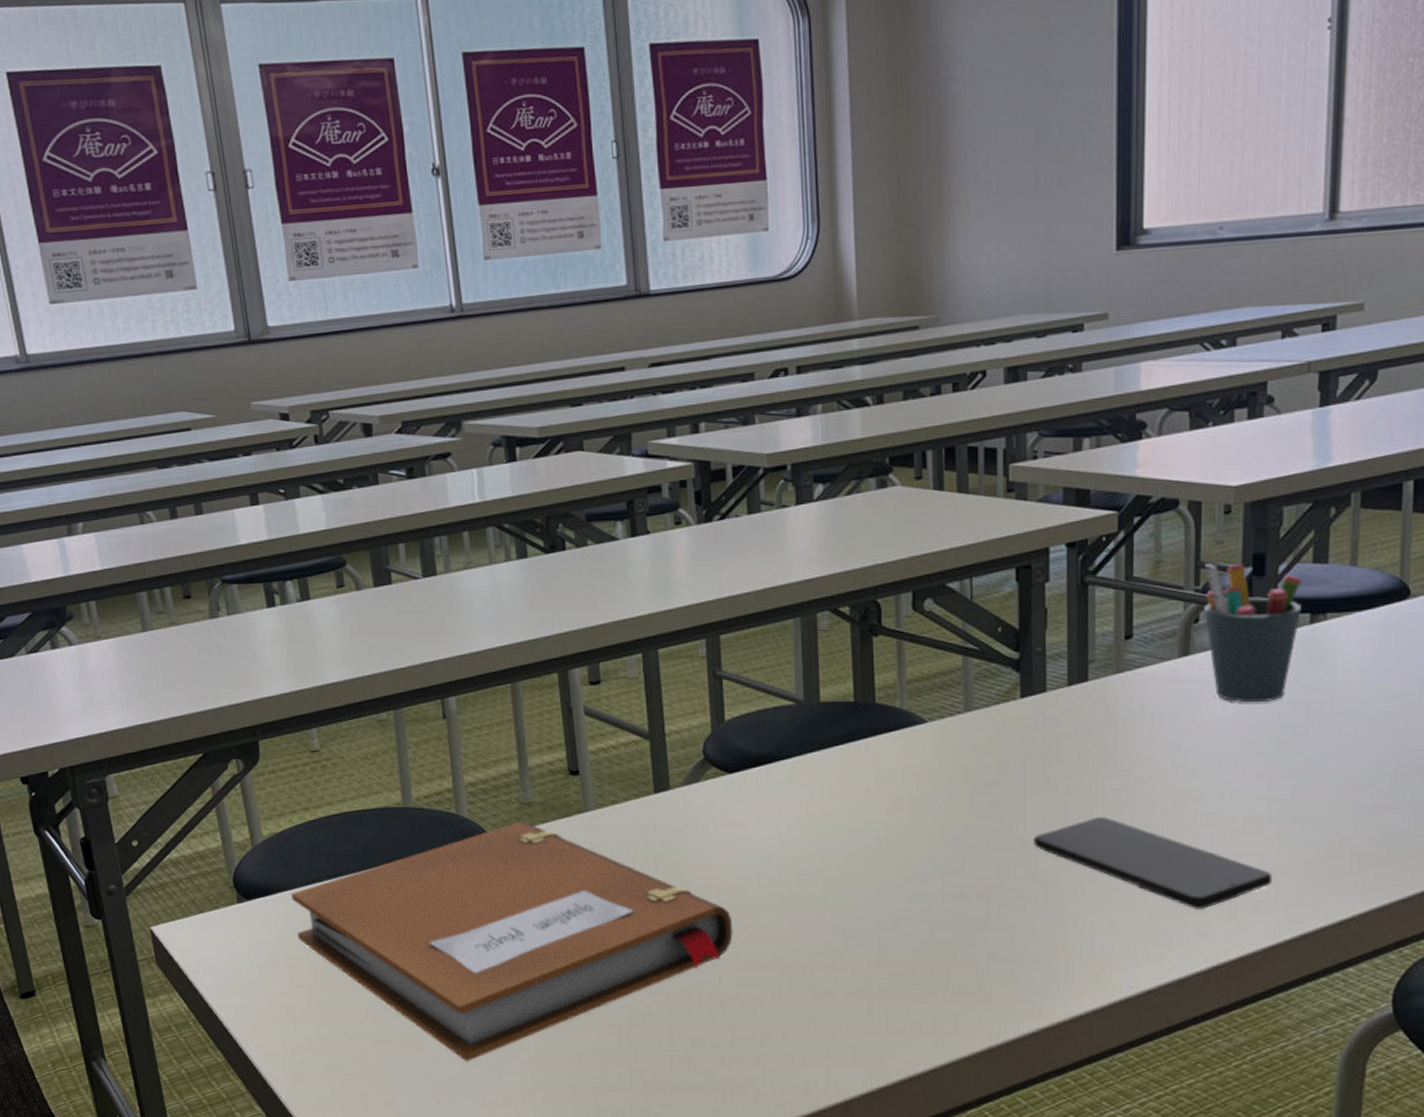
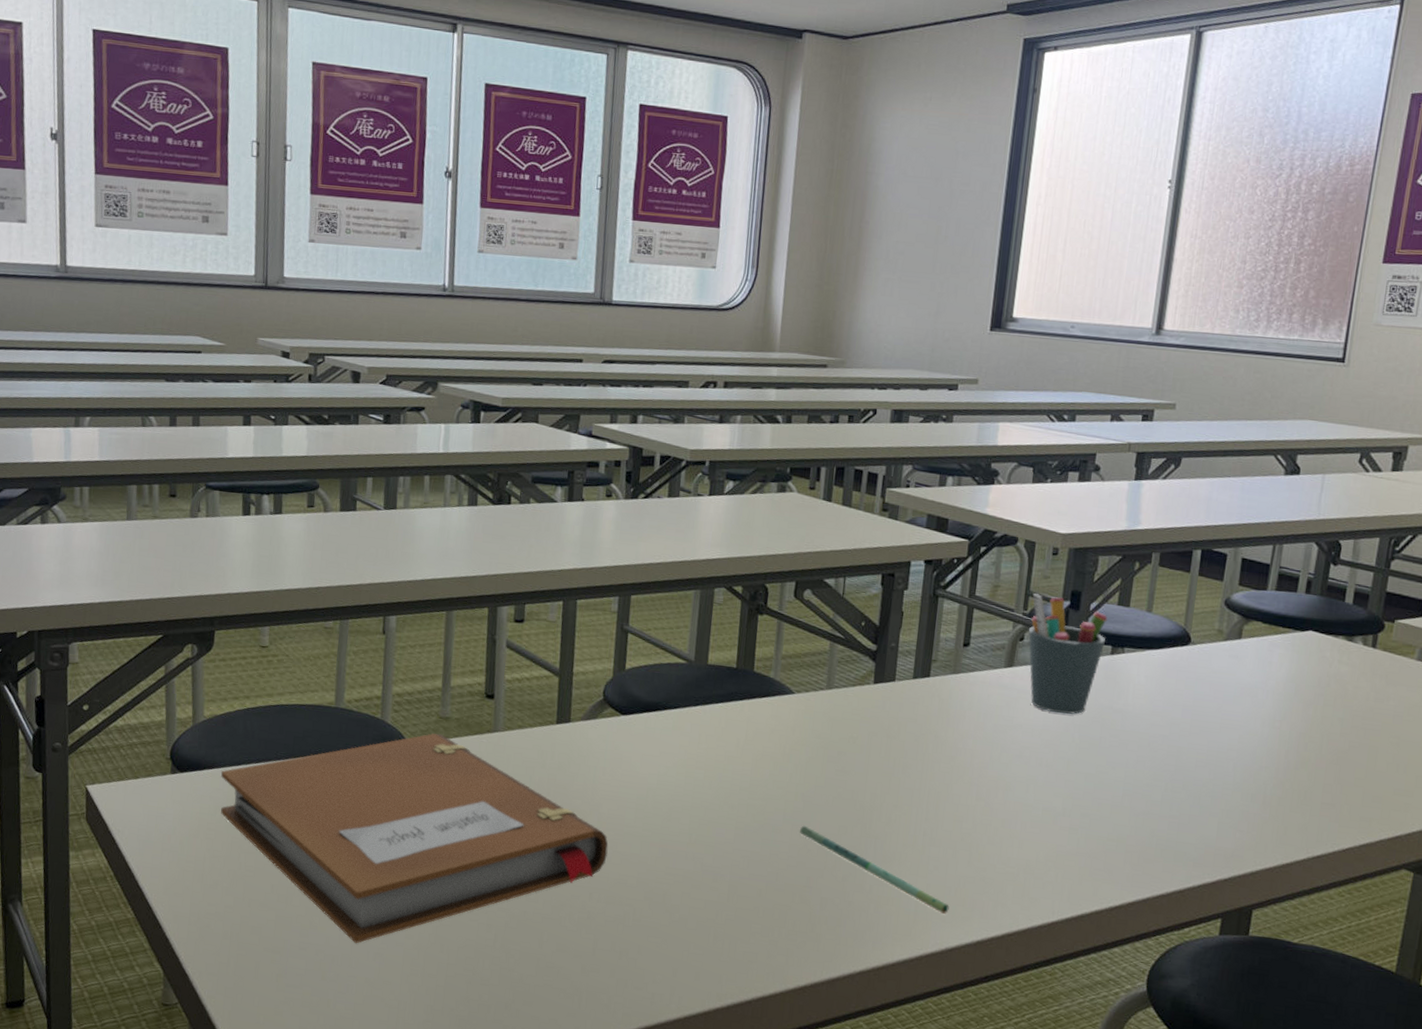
pen: none [953,872,1142,952] -> present [800,825,949,914]
smartphone: present [1033,816,1273,909] -> none [870,793,1061,883]

